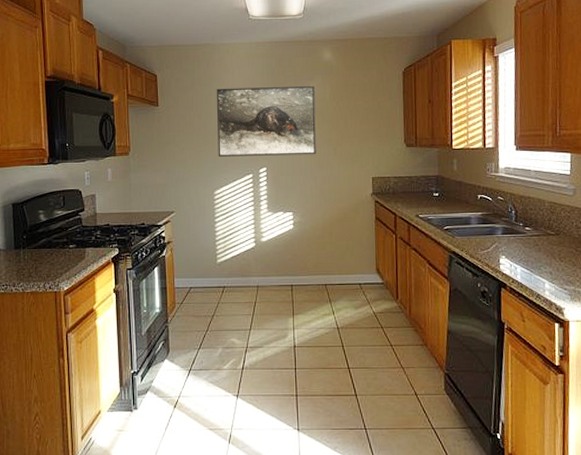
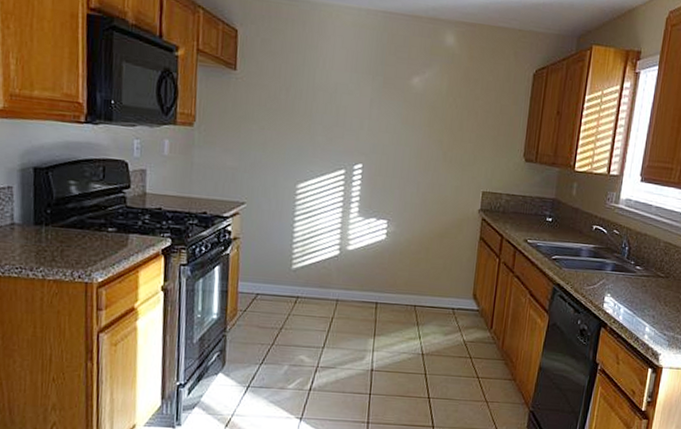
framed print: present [216,86,316,157] -> none [305,59,431,157]

